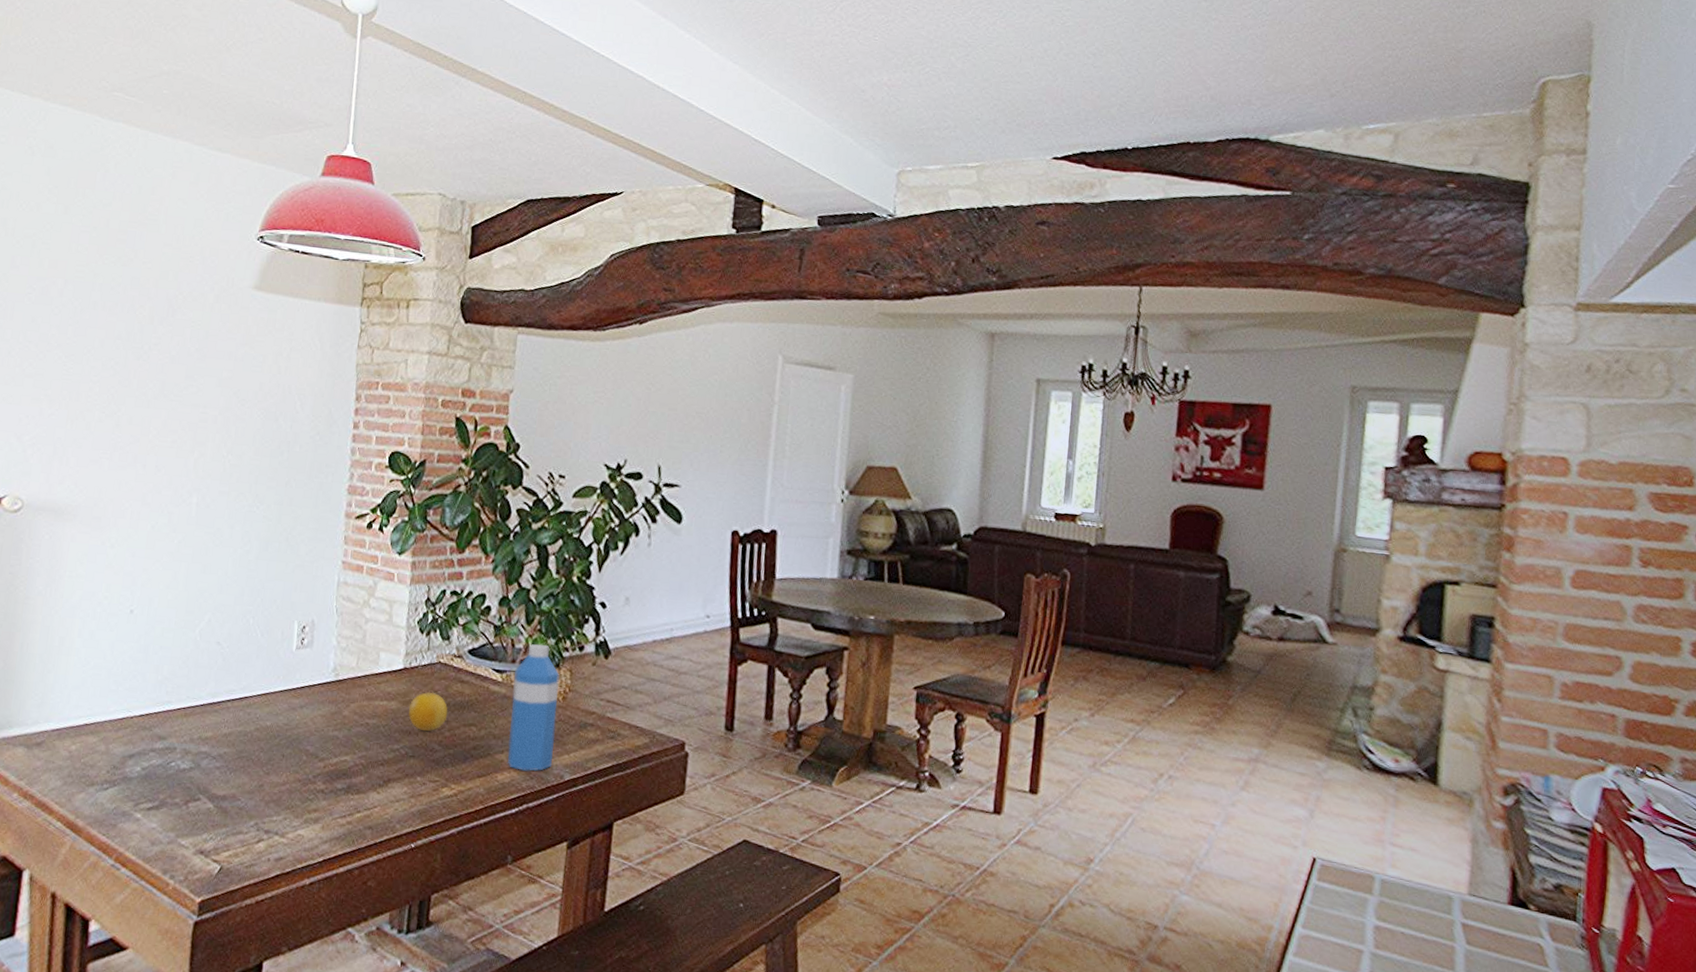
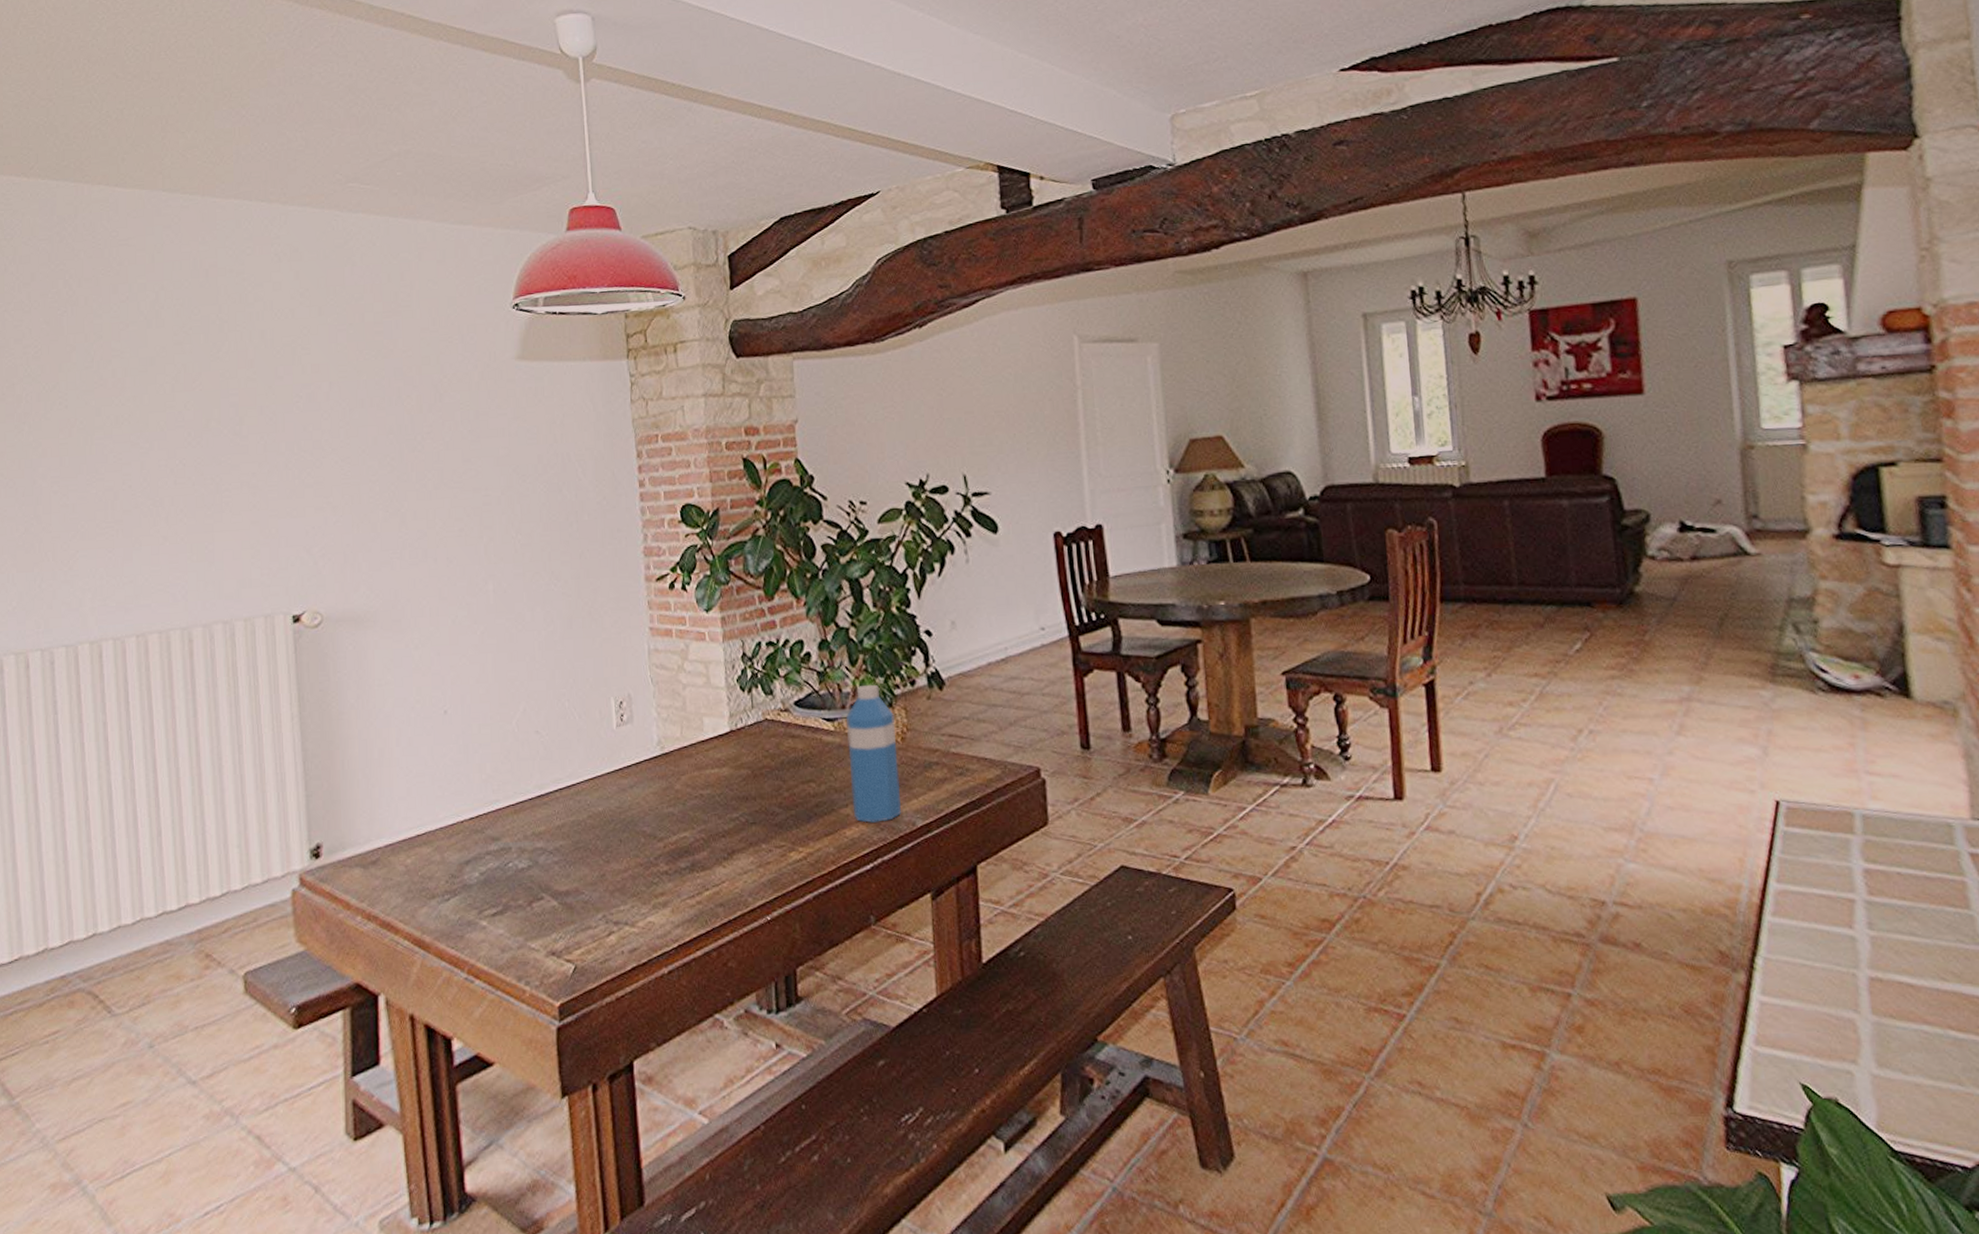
fruit: present [408,691,448,732] -> none [741,752,784,795]

